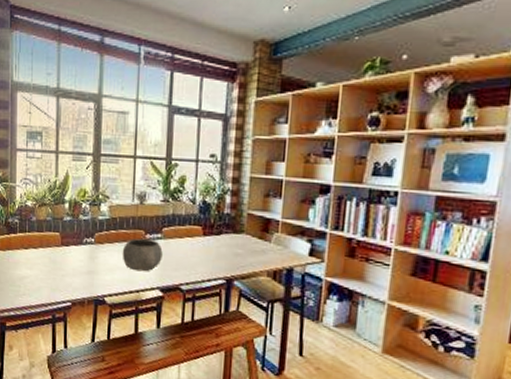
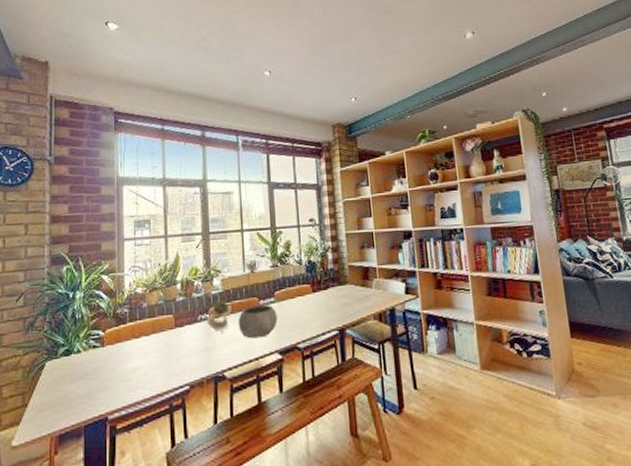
succulent plant: none [91,227,117,259] -> present [206,300,231,333]

